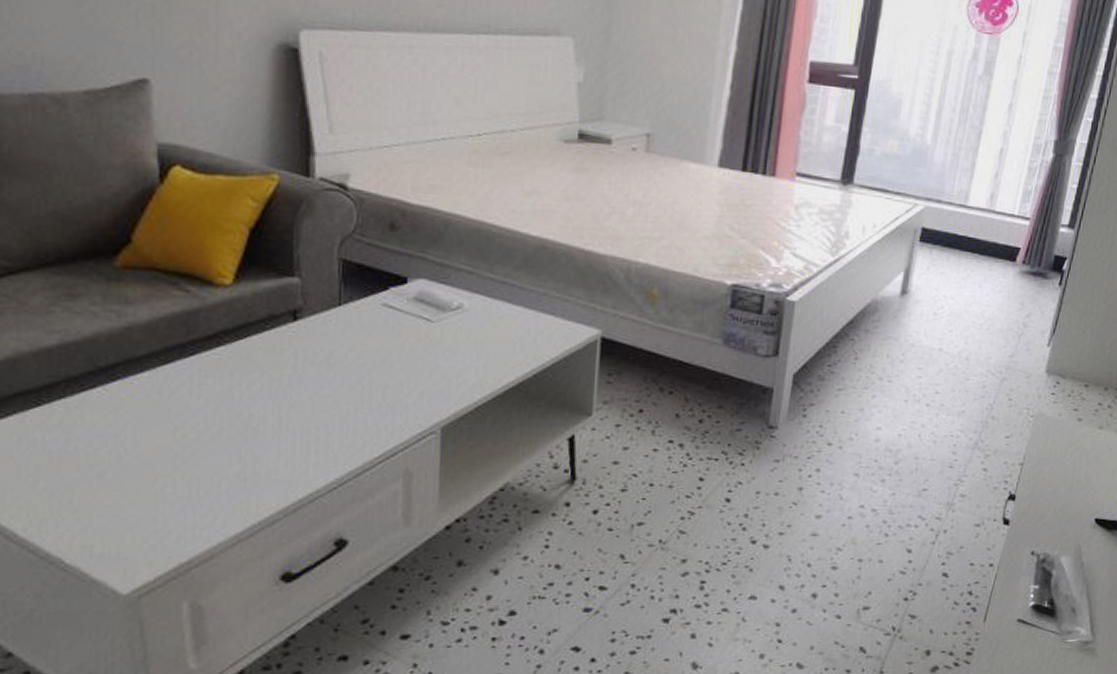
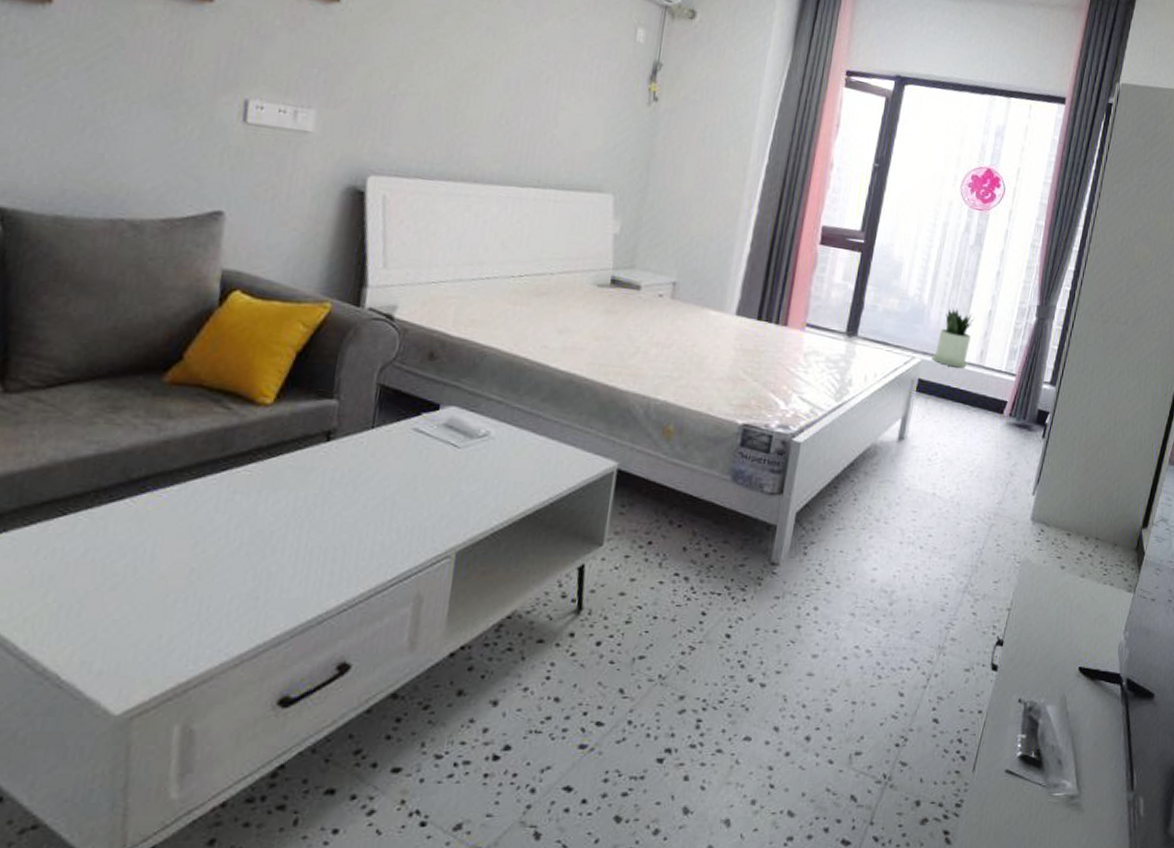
planter: none [936,148,983,214] -> present [931,308,974,368]

